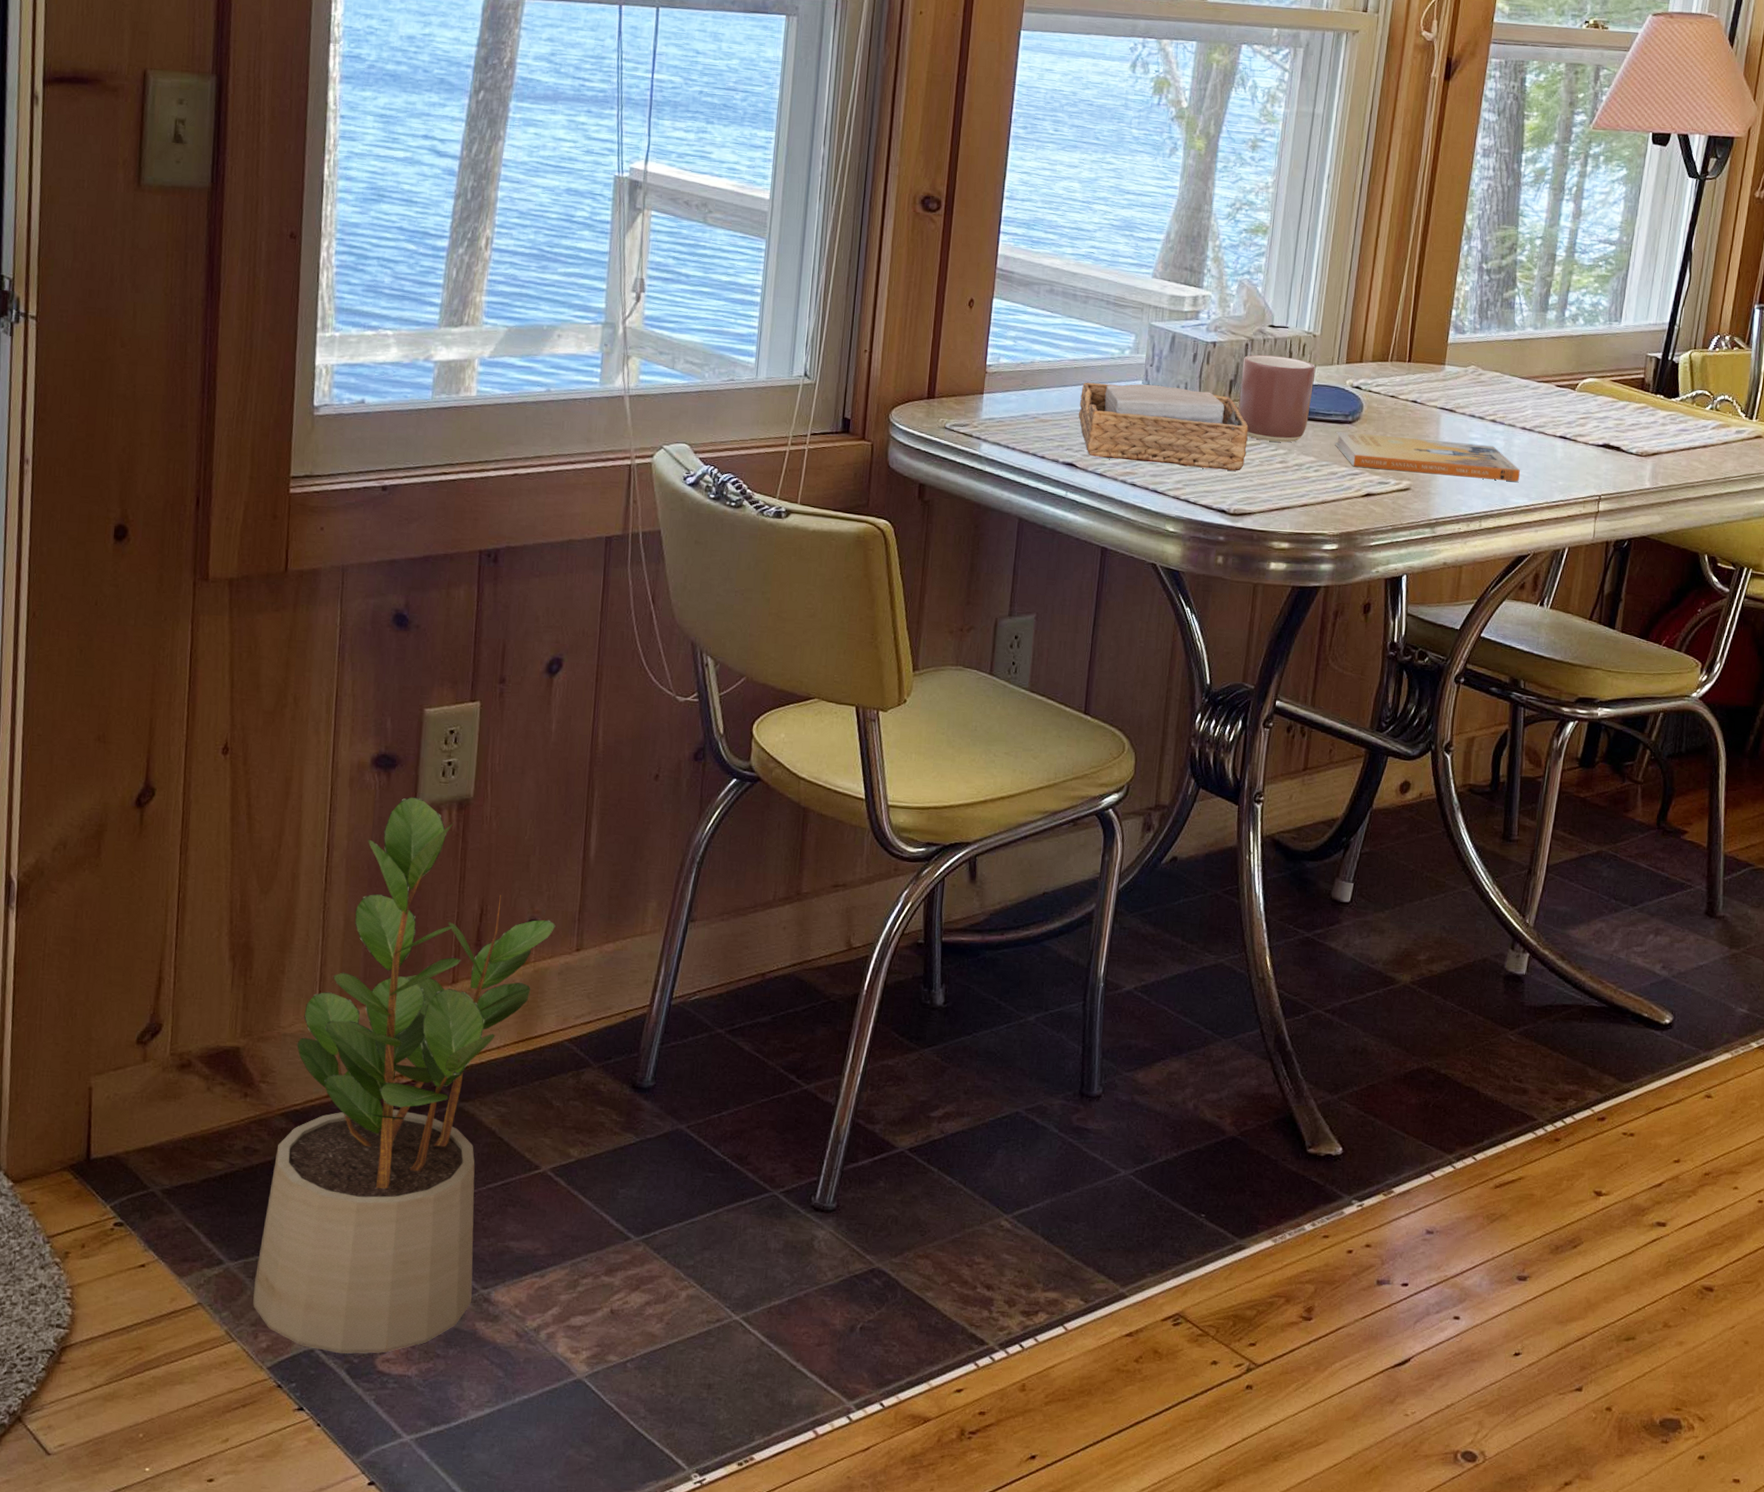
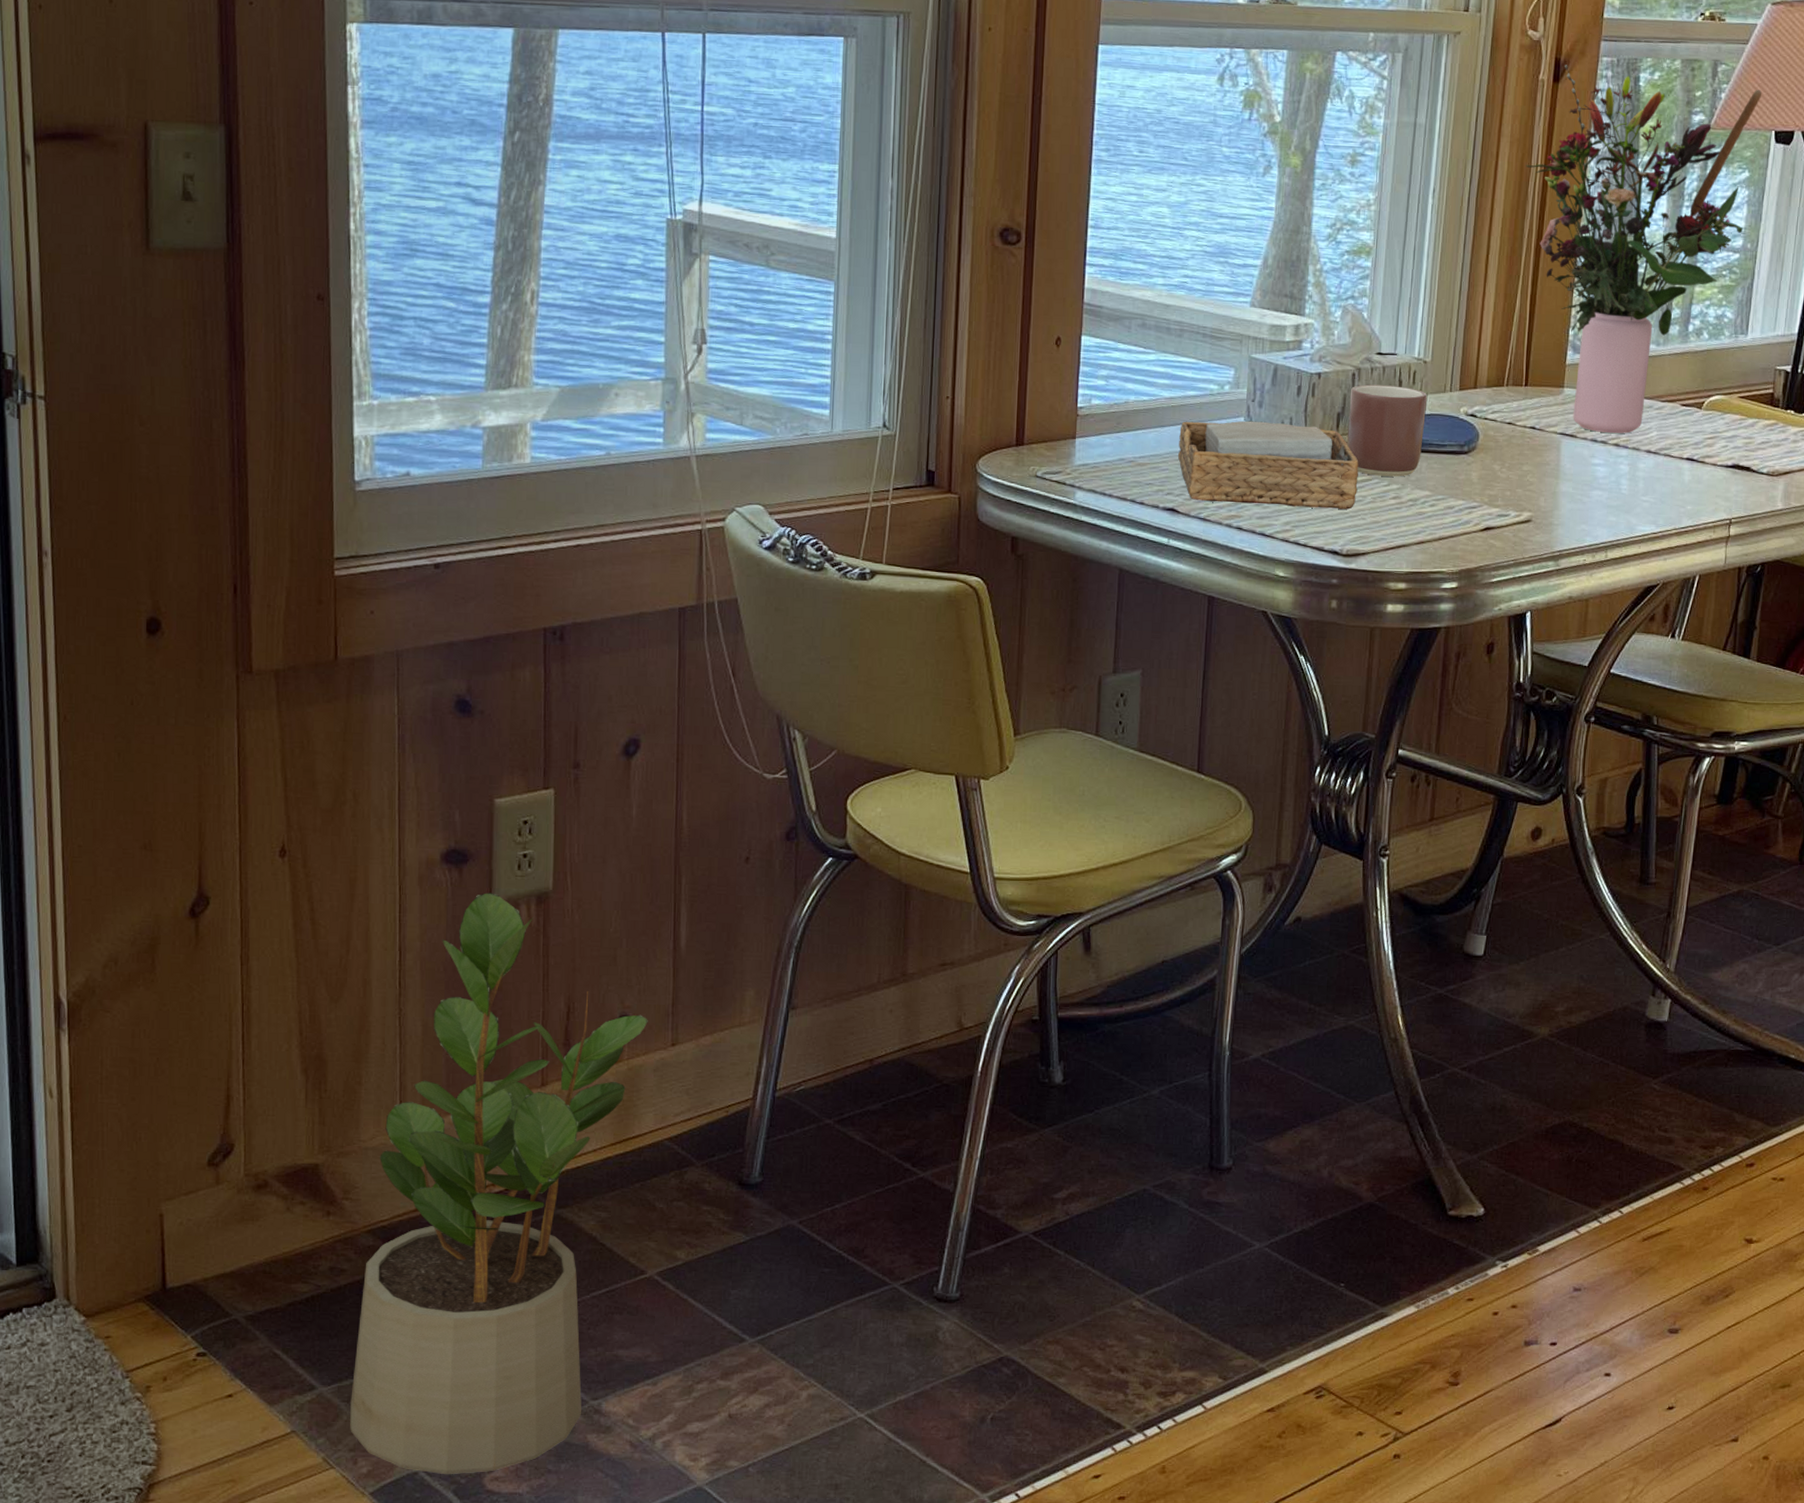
book: present [1334,431,1520,482] -> none [1450,462,1646,508]
bouquet: none [1416,64,1642,411] -> present [1526,65,1762,434]

